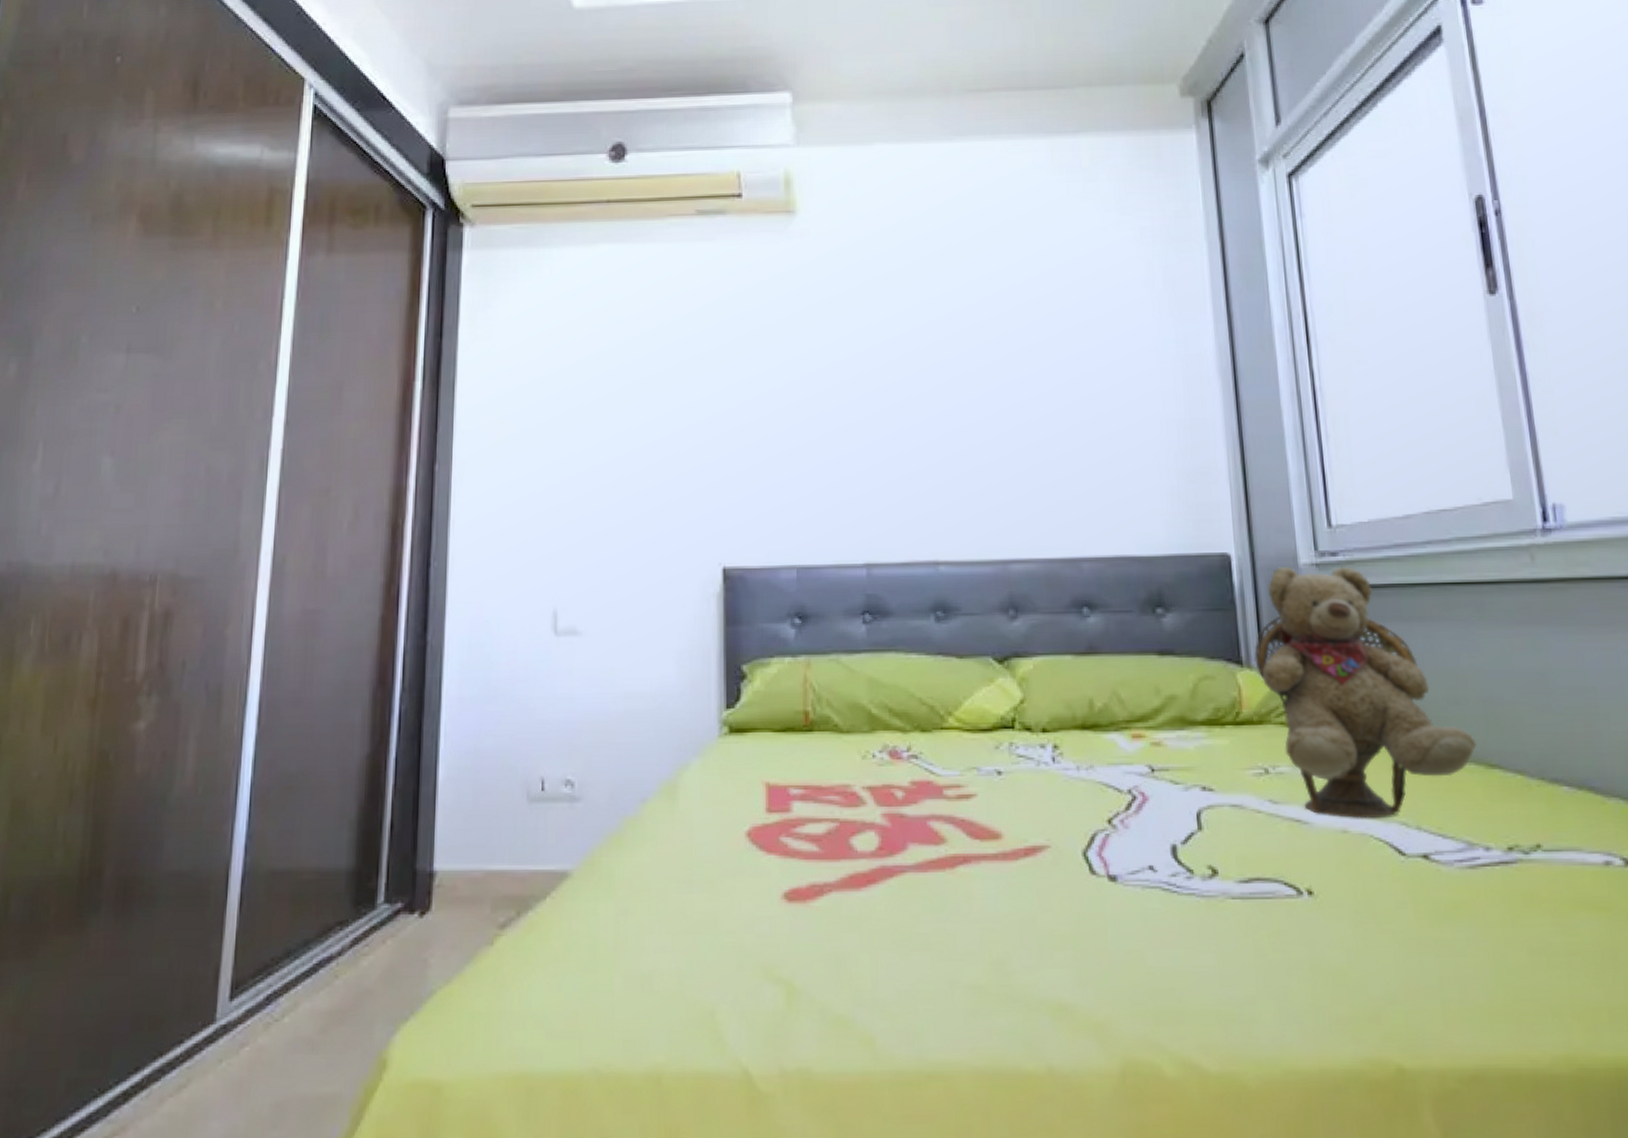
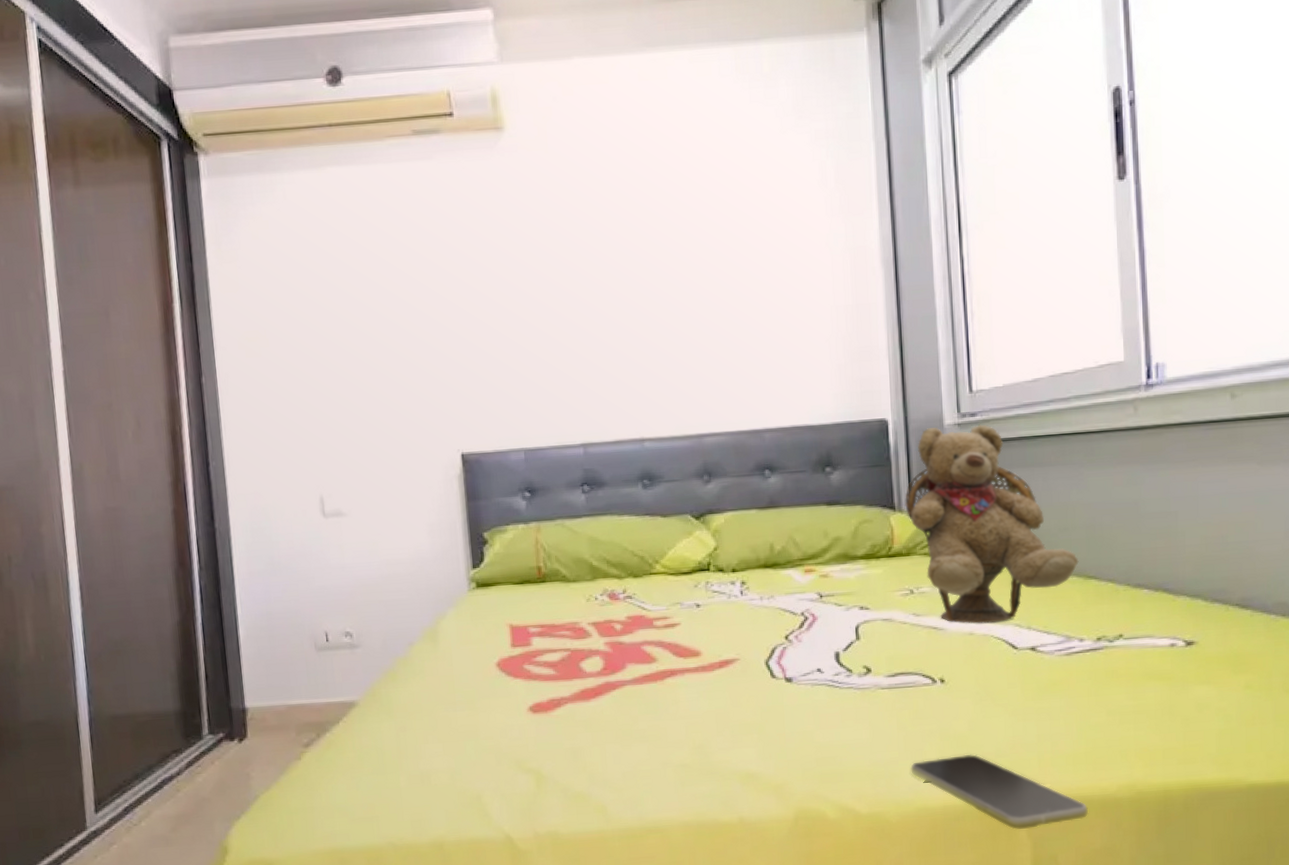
mobile phone: none [1273,997,1516,1111] -> present [911,754,1089,830]

